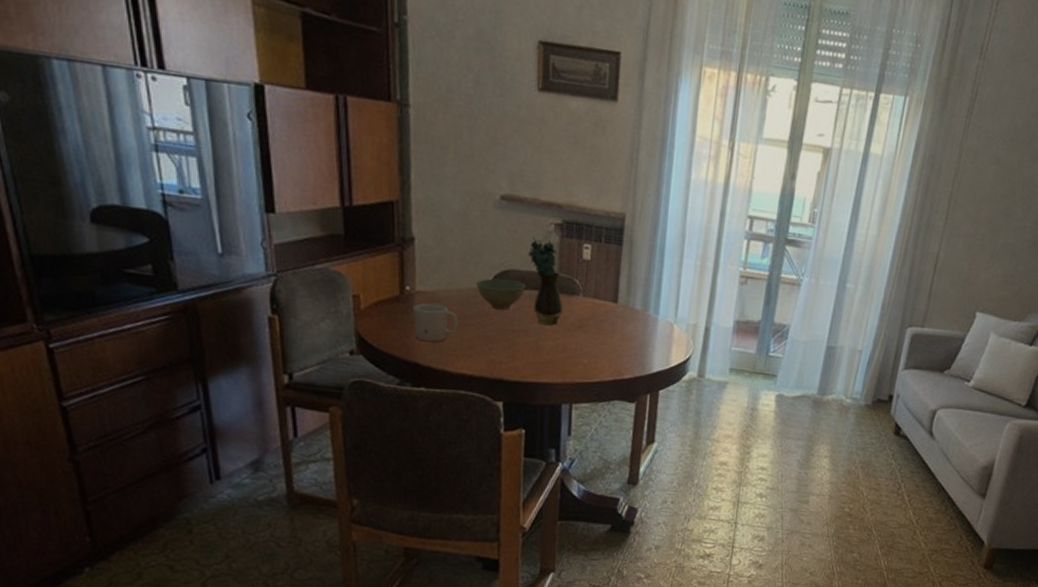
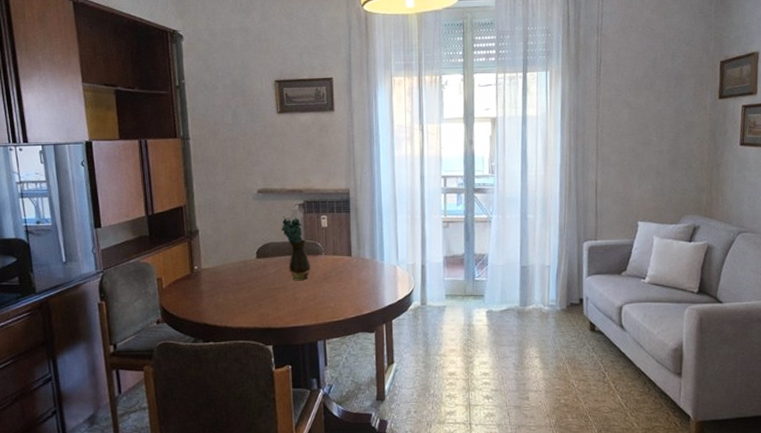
mug: present [413,303,459,343] -> none [201,276,234,306]
bowl: present [476,278,526,310] -> none [245,251,282,274]

